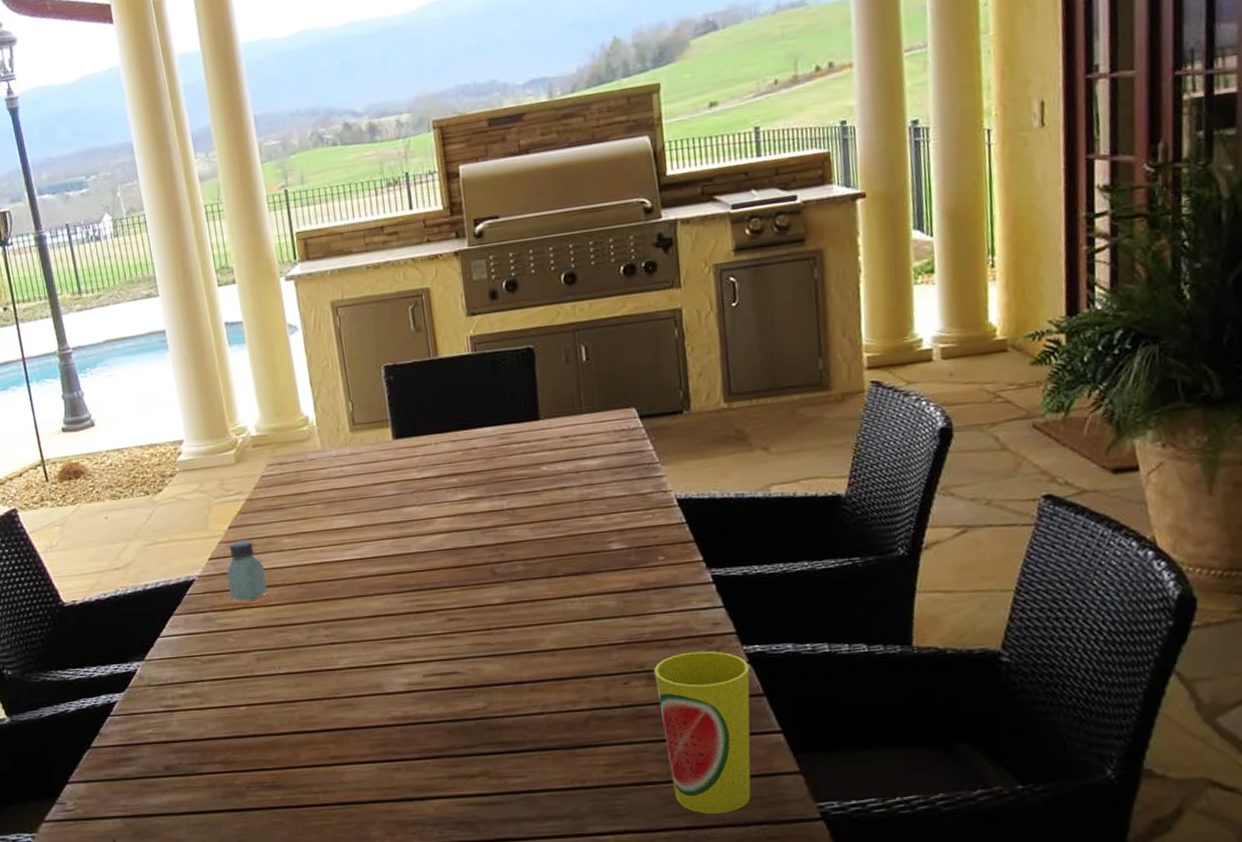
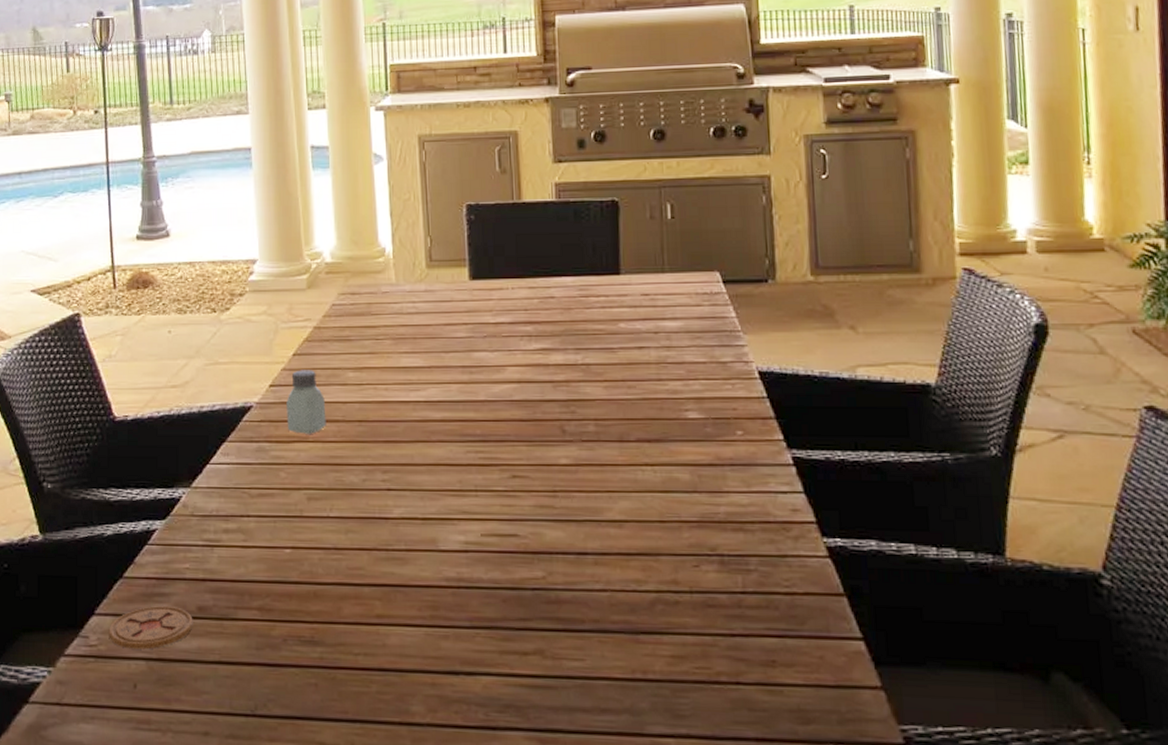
coaster: none [83,768,162,810] -> present [109,606,193,650]
cup: present [653,651,751,814] -> none [726,538,830,726]

